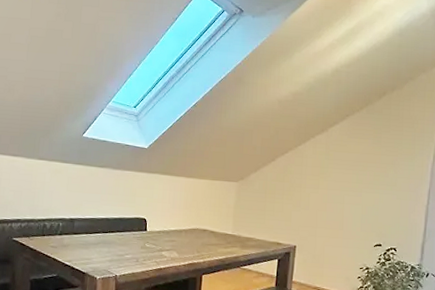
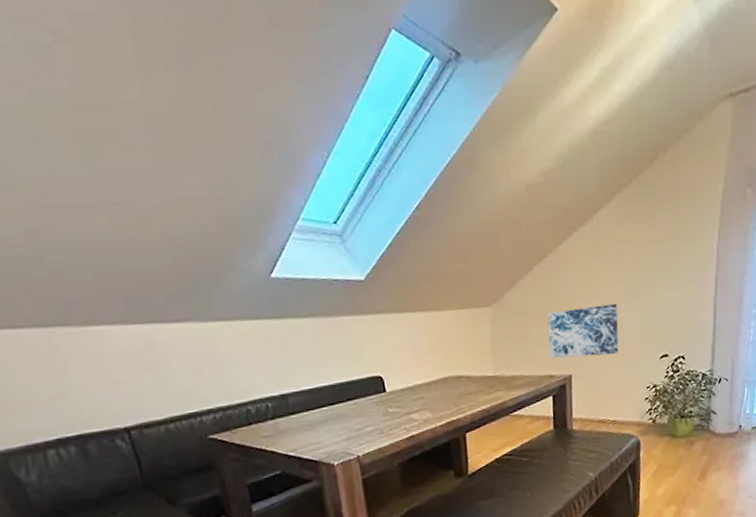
wall art: none [280,194,341,237] -> present [547,303,619,359]

